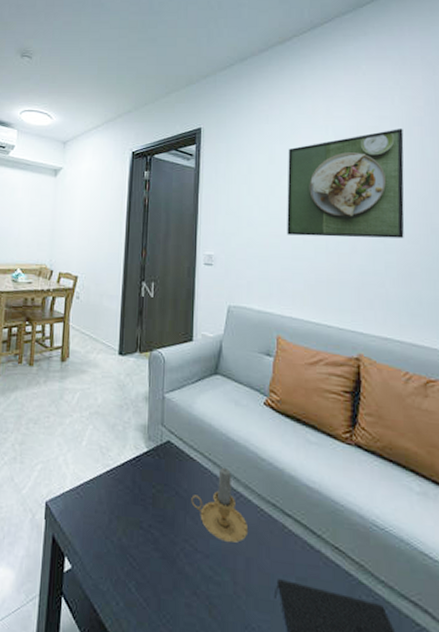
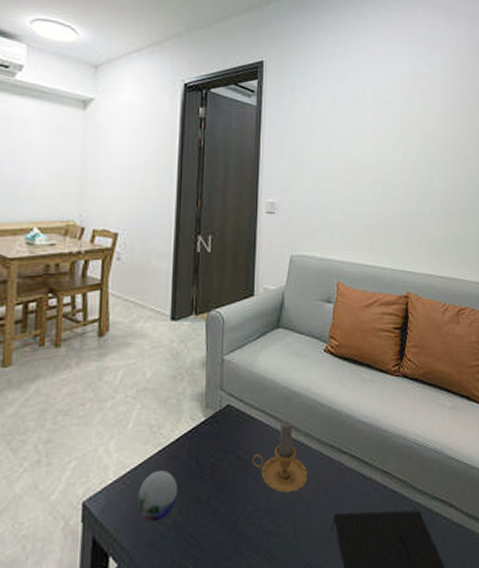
decorative orb: none [88,489,123,536] -> present [136,470,178,522]
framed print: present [287,129,405,239] -> none [348,76,450,182]

